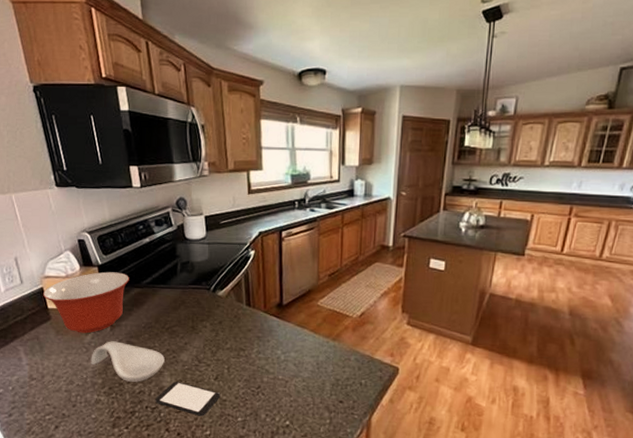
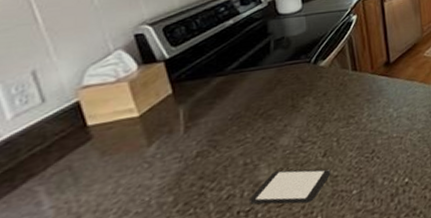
mixing bowl: present [43,271,129,334] -> none [80,63,209,147]
spoon rest: present [90,341,165,382] -> none [155,142,260,189]

